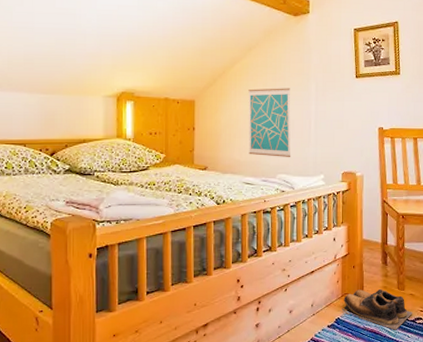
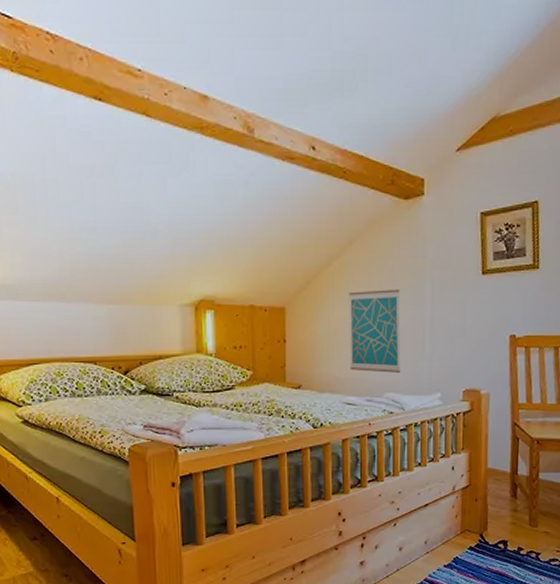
shoes: present [339,289,413,330] -> none [458,525,547,572]

